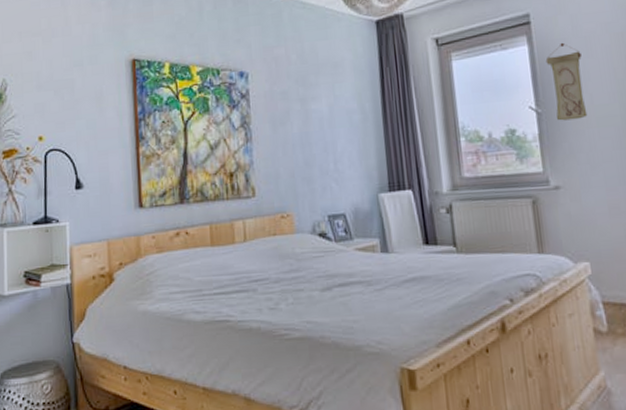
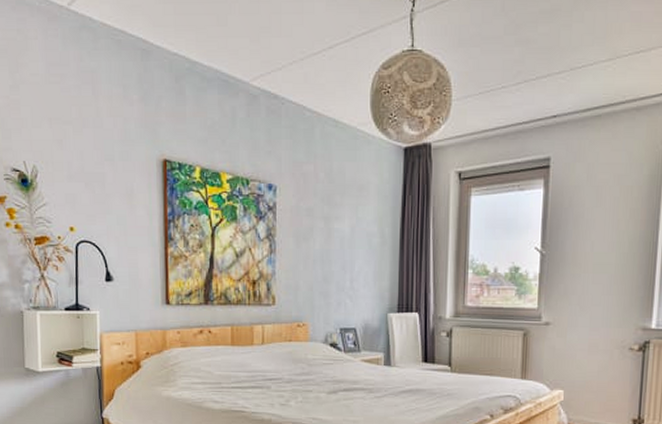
wall scroll: present [545,42,588,121] -> none [557,189,591,264]

